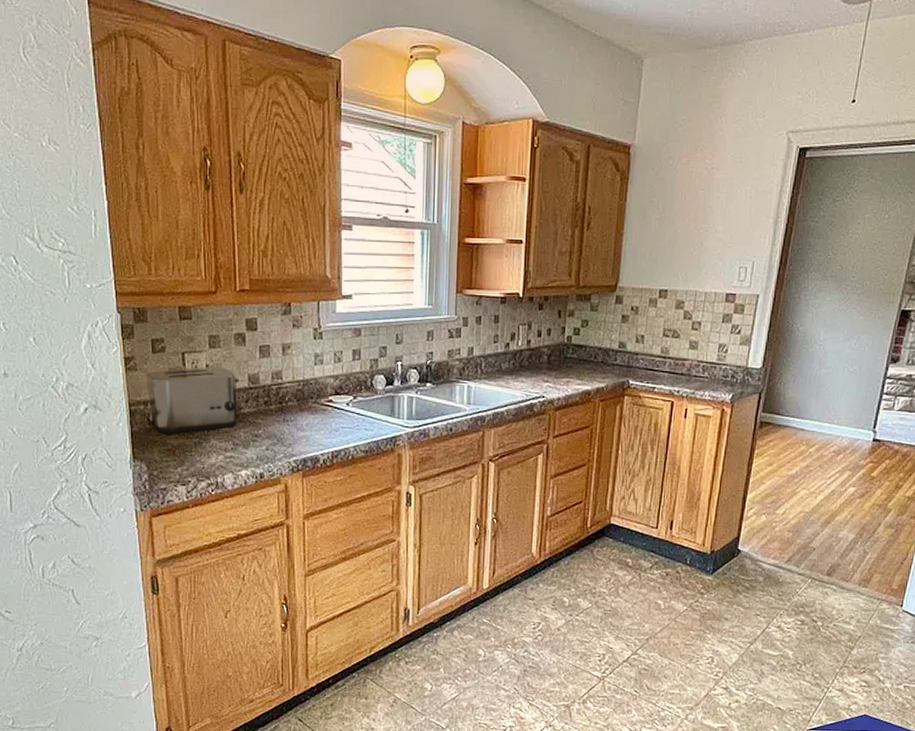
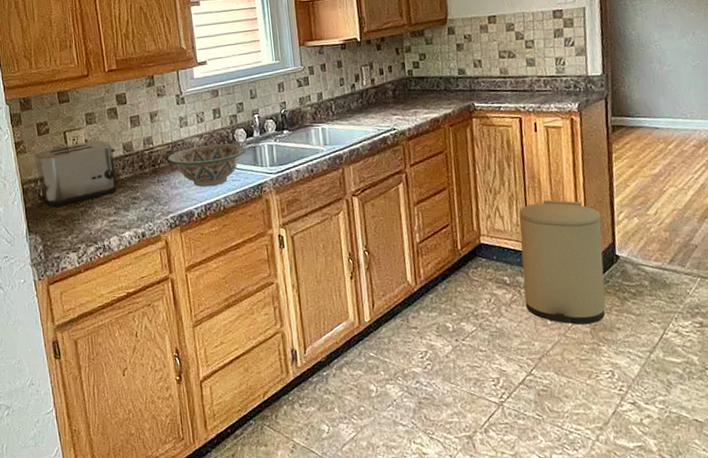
decorative bowl: none [297,387,384,433] -> present [168,143,247,187]
pedal bin: none [643,487,731,612] -> present [518,199,606,325]

